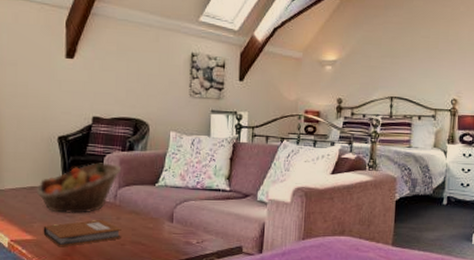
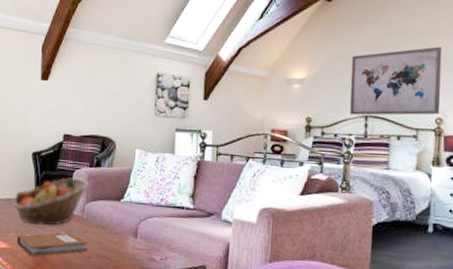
wall art: none [377,32,459,97] -> present [350,46,443,116]

